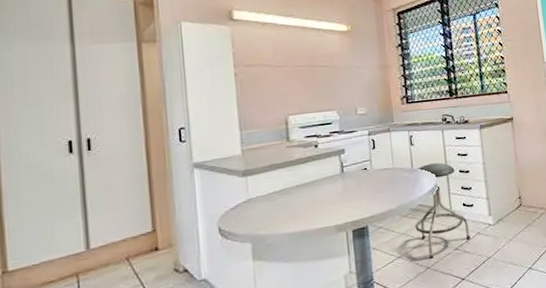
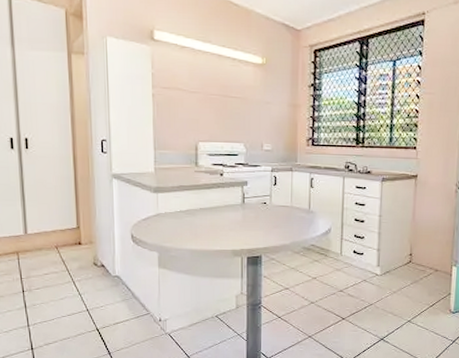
stool: present [415,162,470,260] -> none [305,208,357,296]

